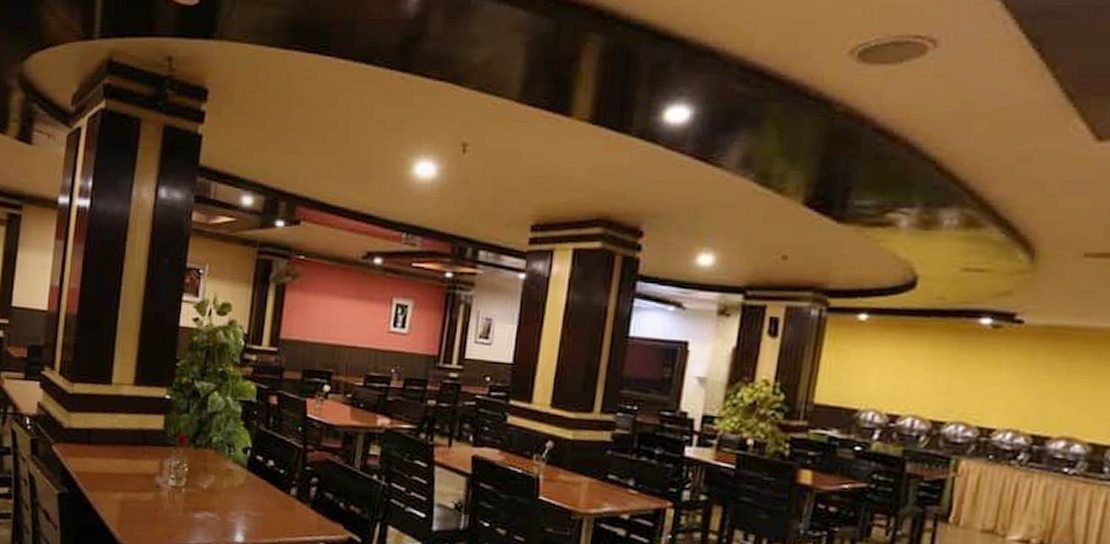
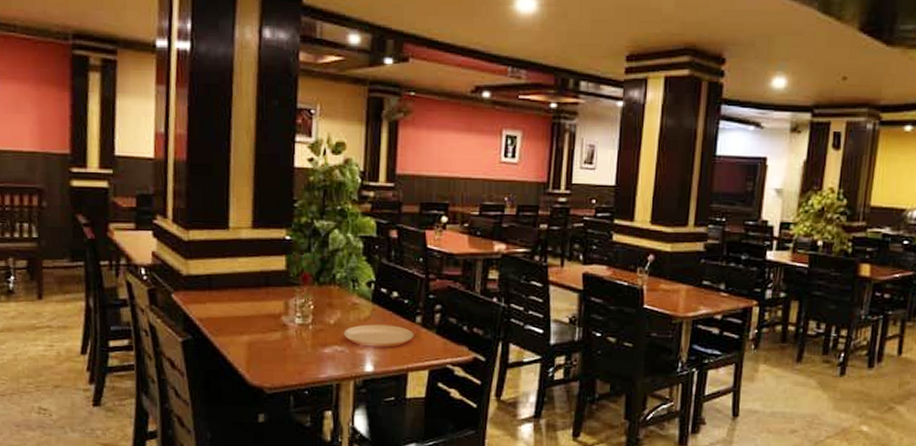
plate: none [215,492,288,518] -> present [343,324,414,347]

